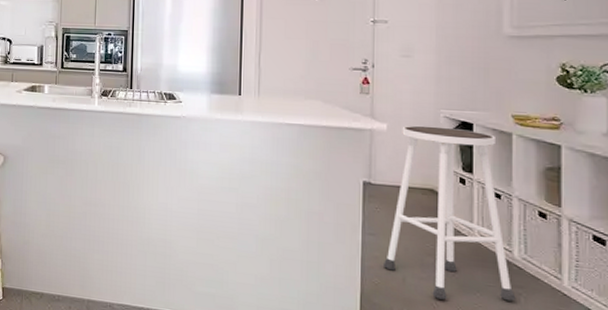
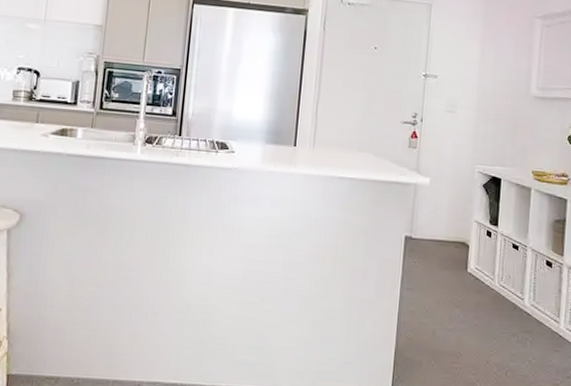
stool: present [382,125,516,302] -> none [416,180,524,349]

